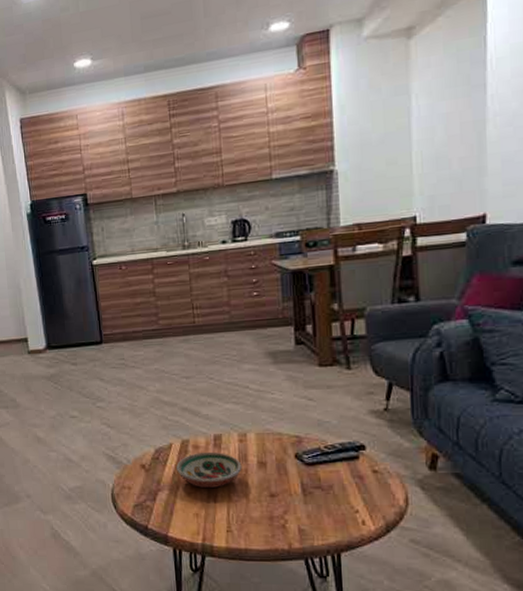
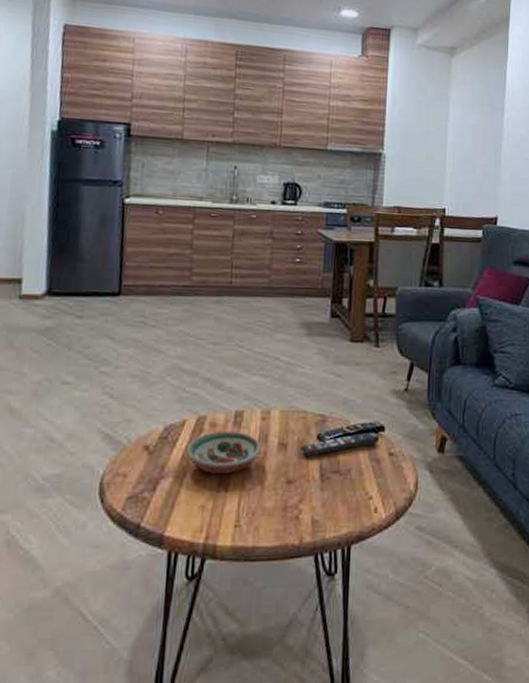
remote control: none [280,451,360,474] -> present [301,432,378,456]

